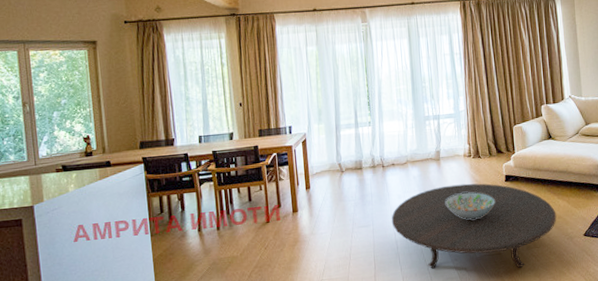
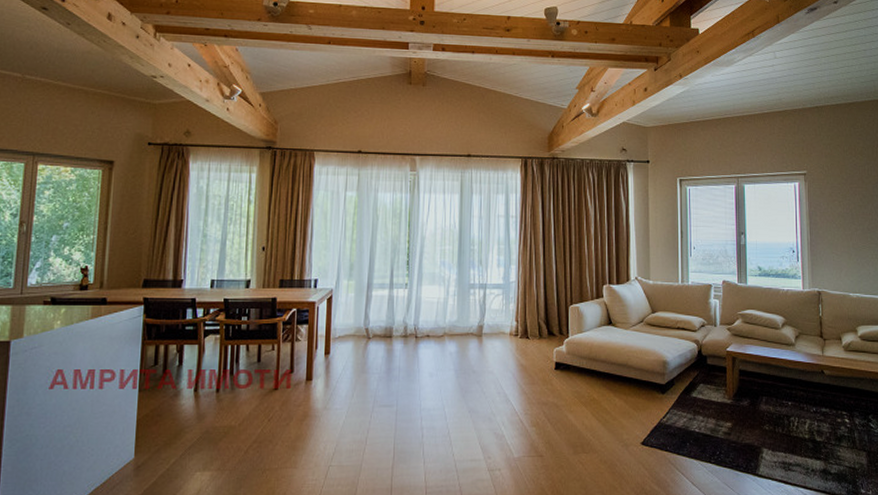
table: present [391,183,557,269] -> none [419,367,611,477]
decorative bowl: present [445,192,495,220] -> none [483,378,541,411]

